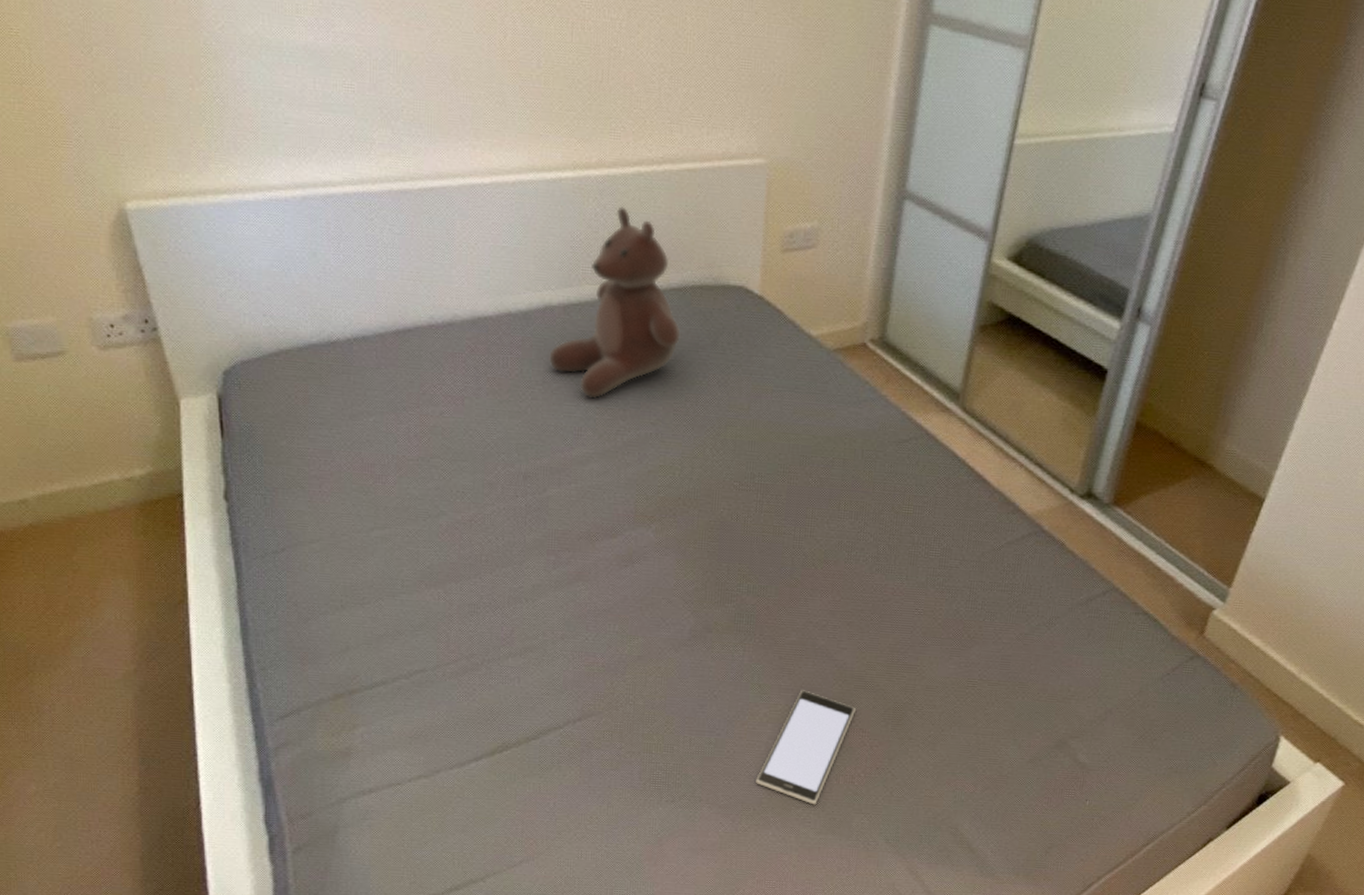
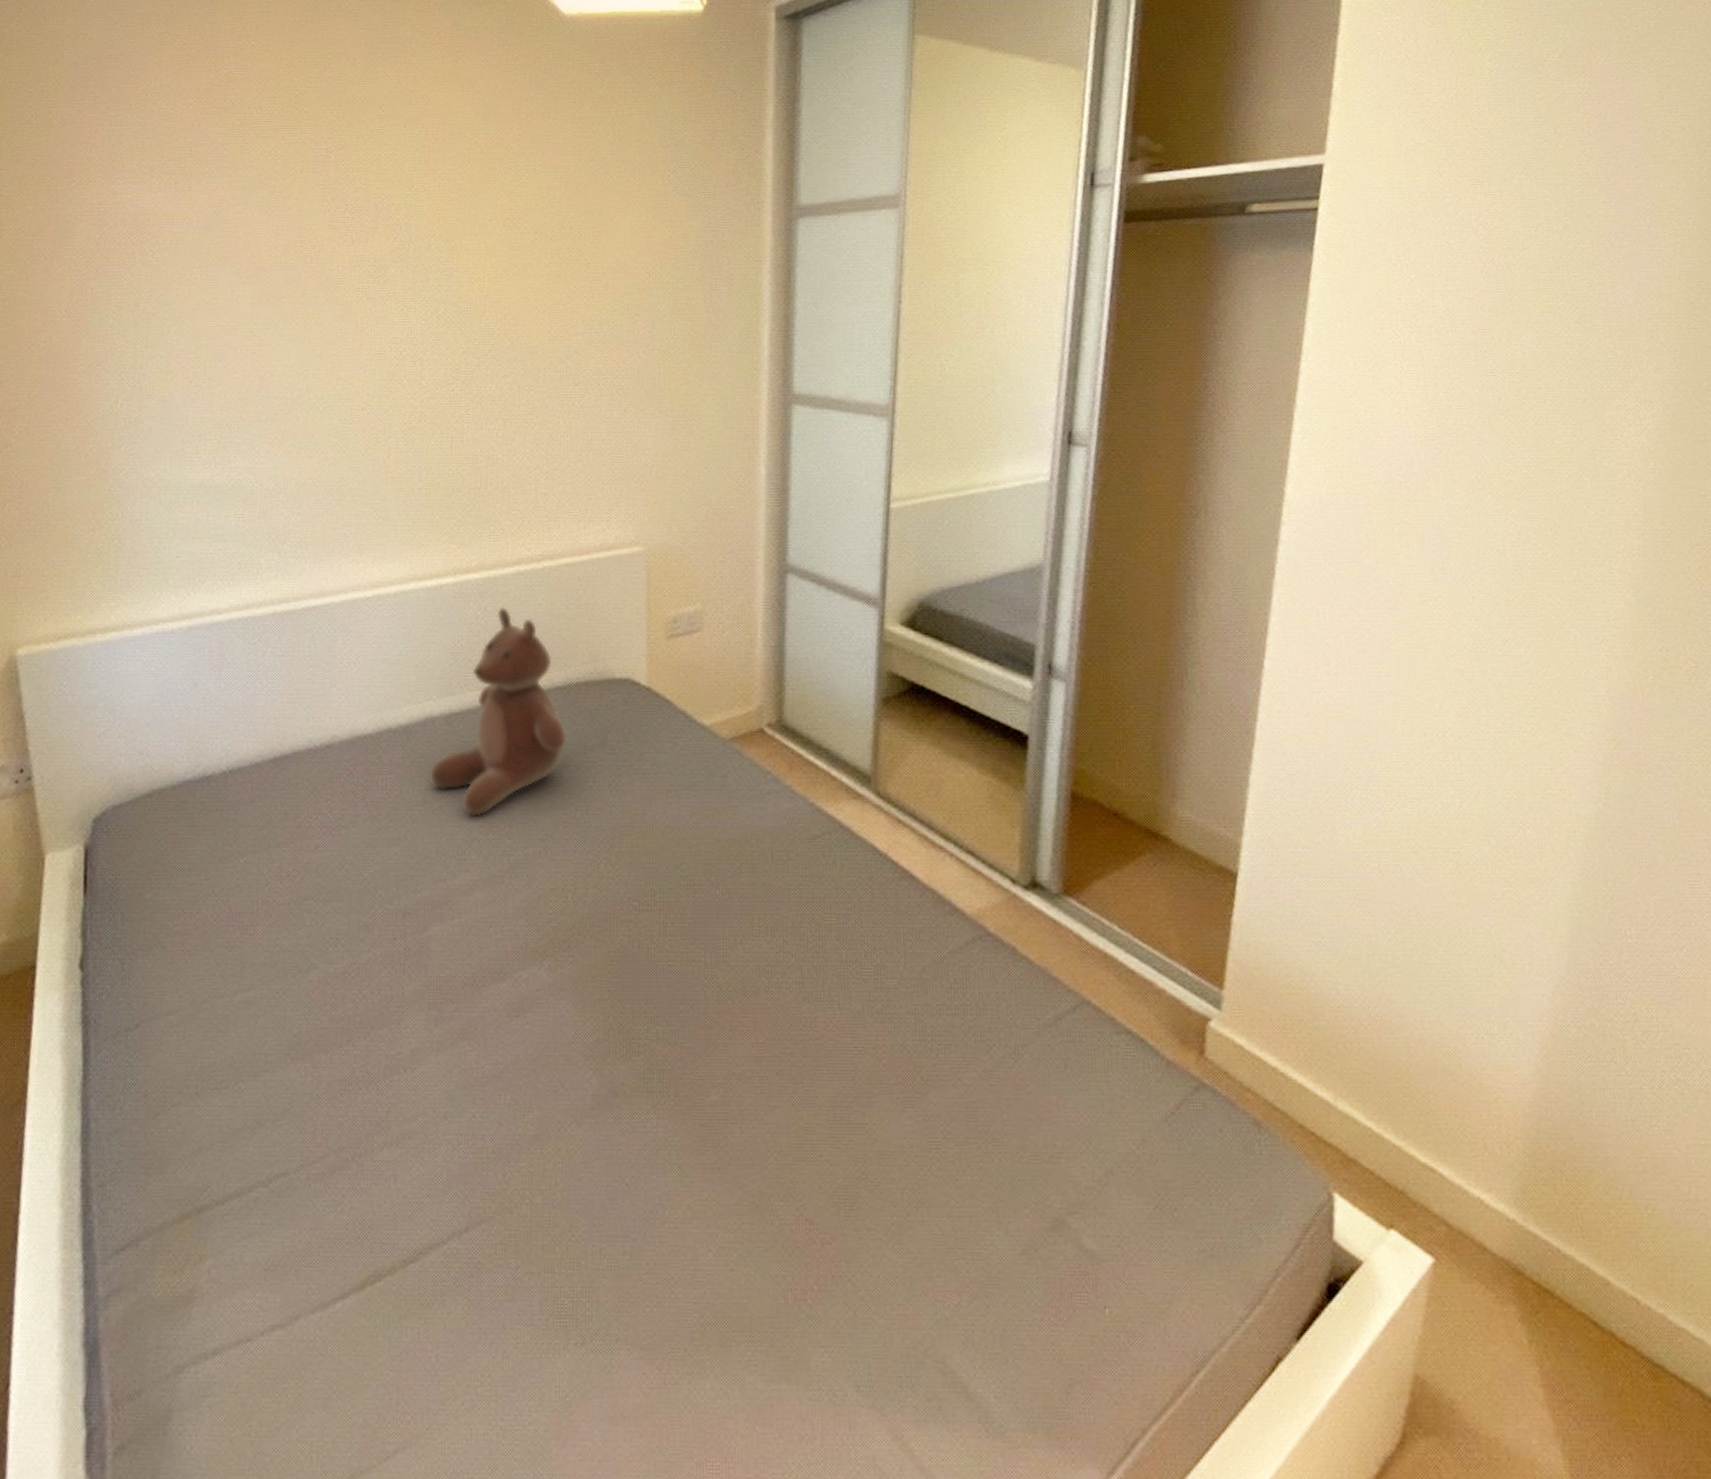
smartphone: present [756,690,856,805] -> none [684,1168,798,1338]

